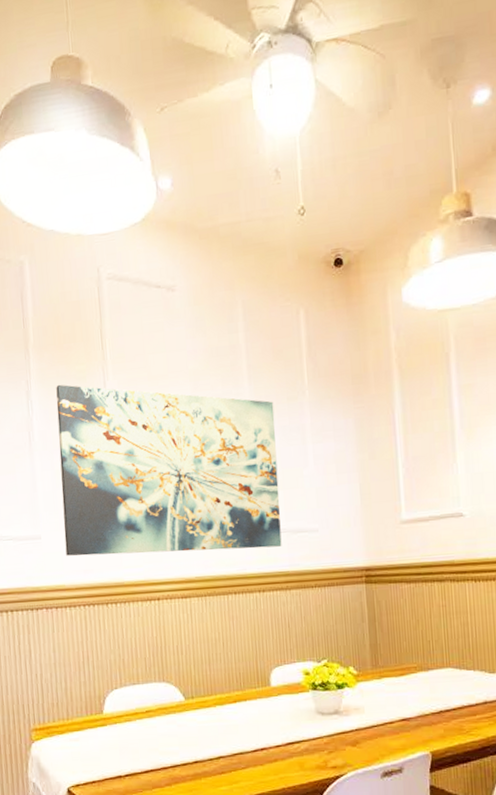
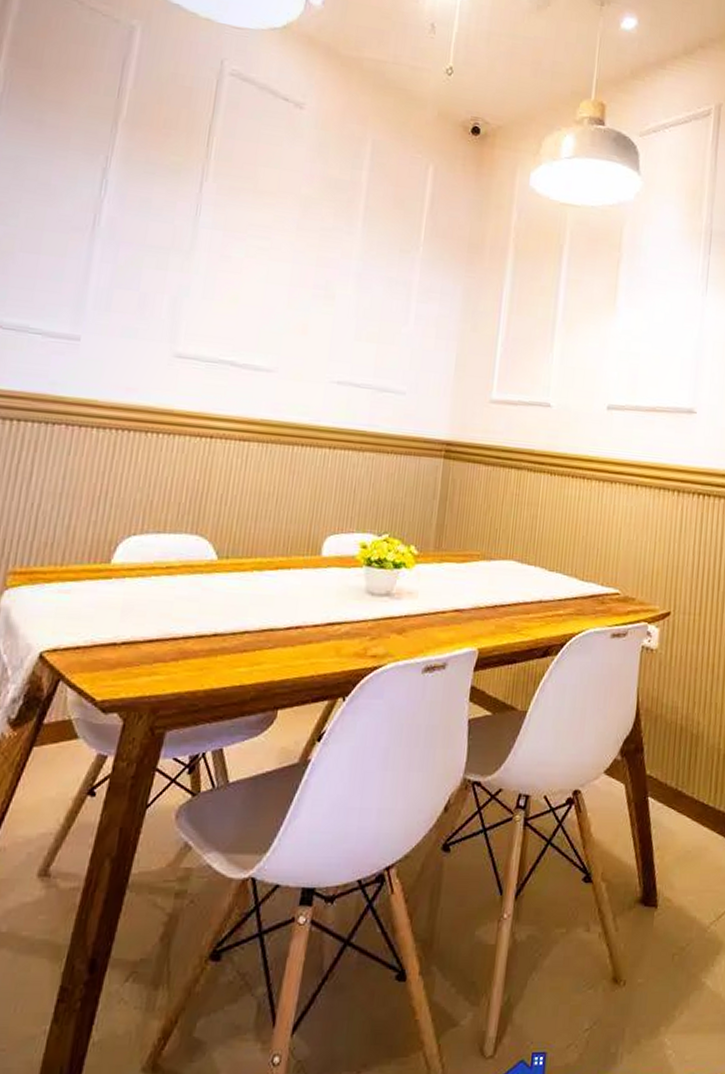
wall art: present [56,384,282,556] -> none [108,170,385,403]

